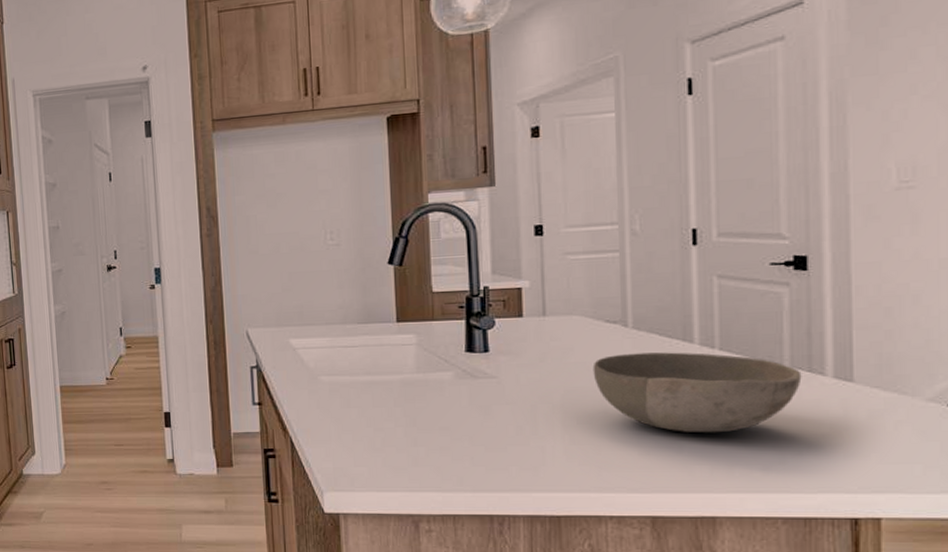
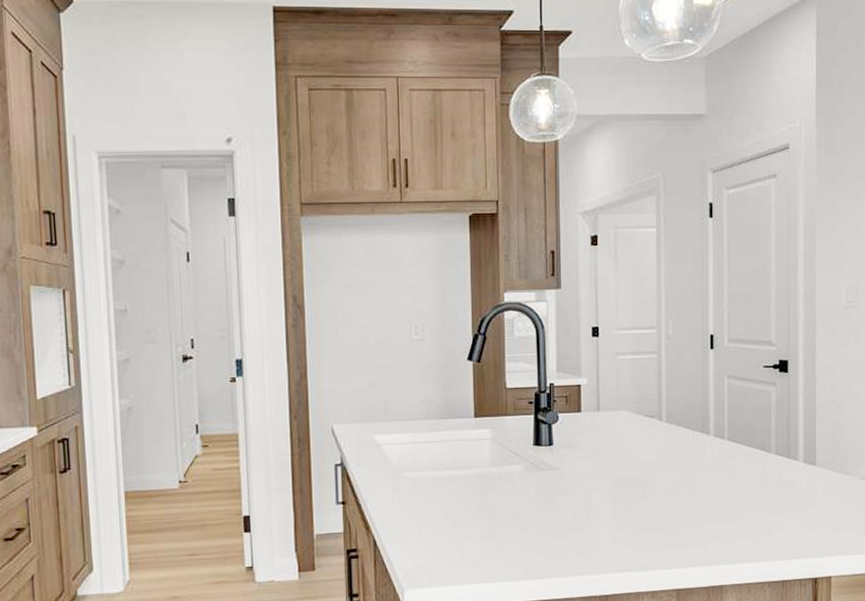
bowl: present [592,352,802,433] -> none [635,443,783,513]

